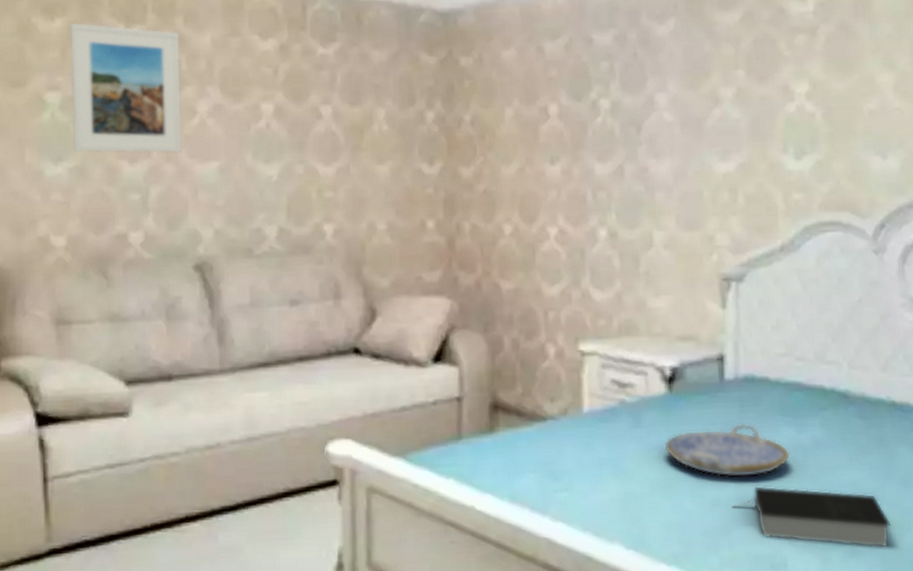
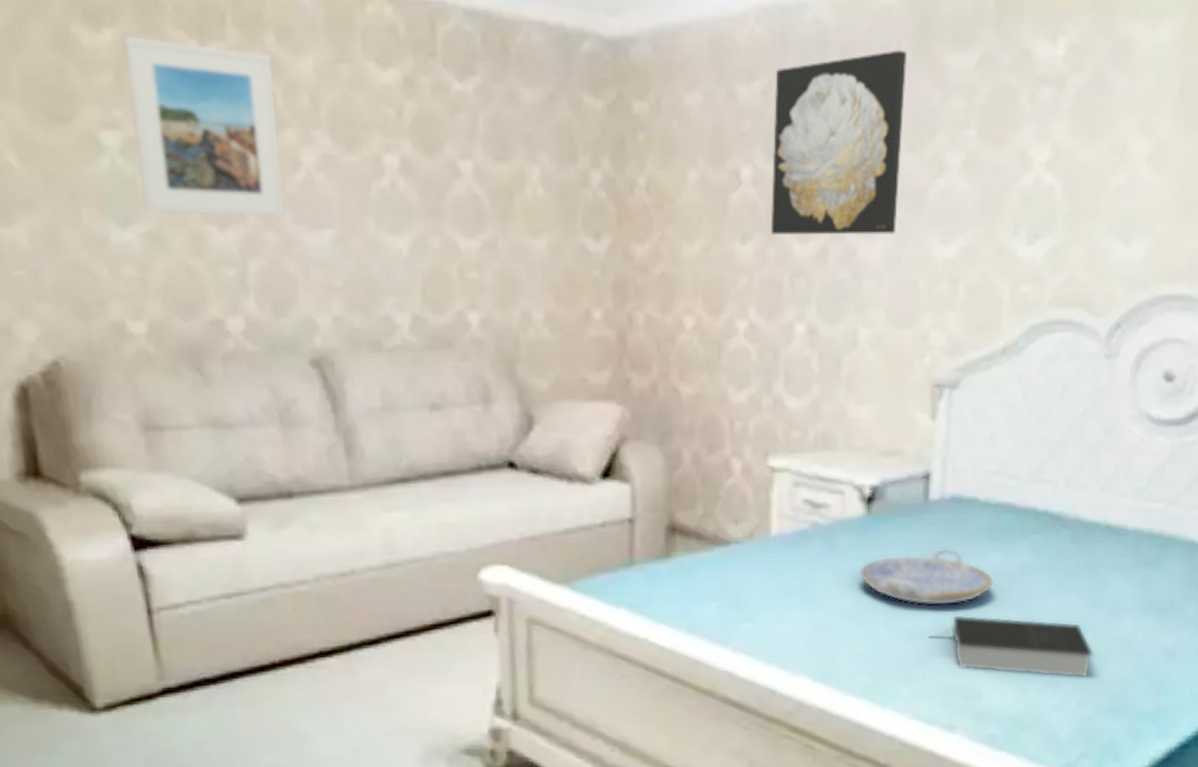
wall art: none [574,11,683,157] -> present [770,50,907,235]

